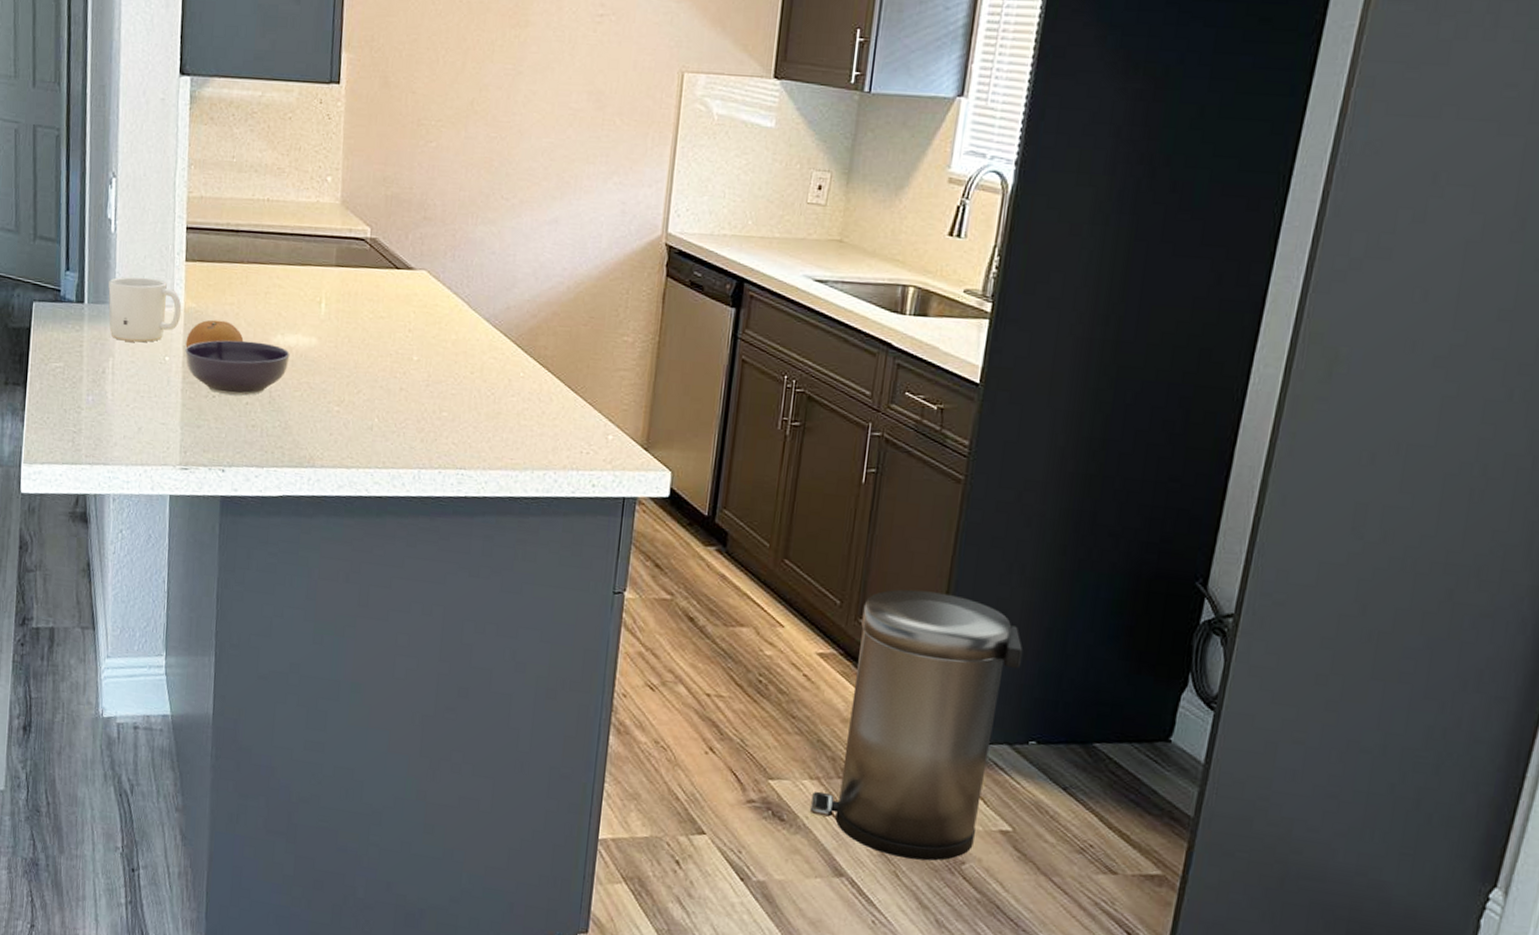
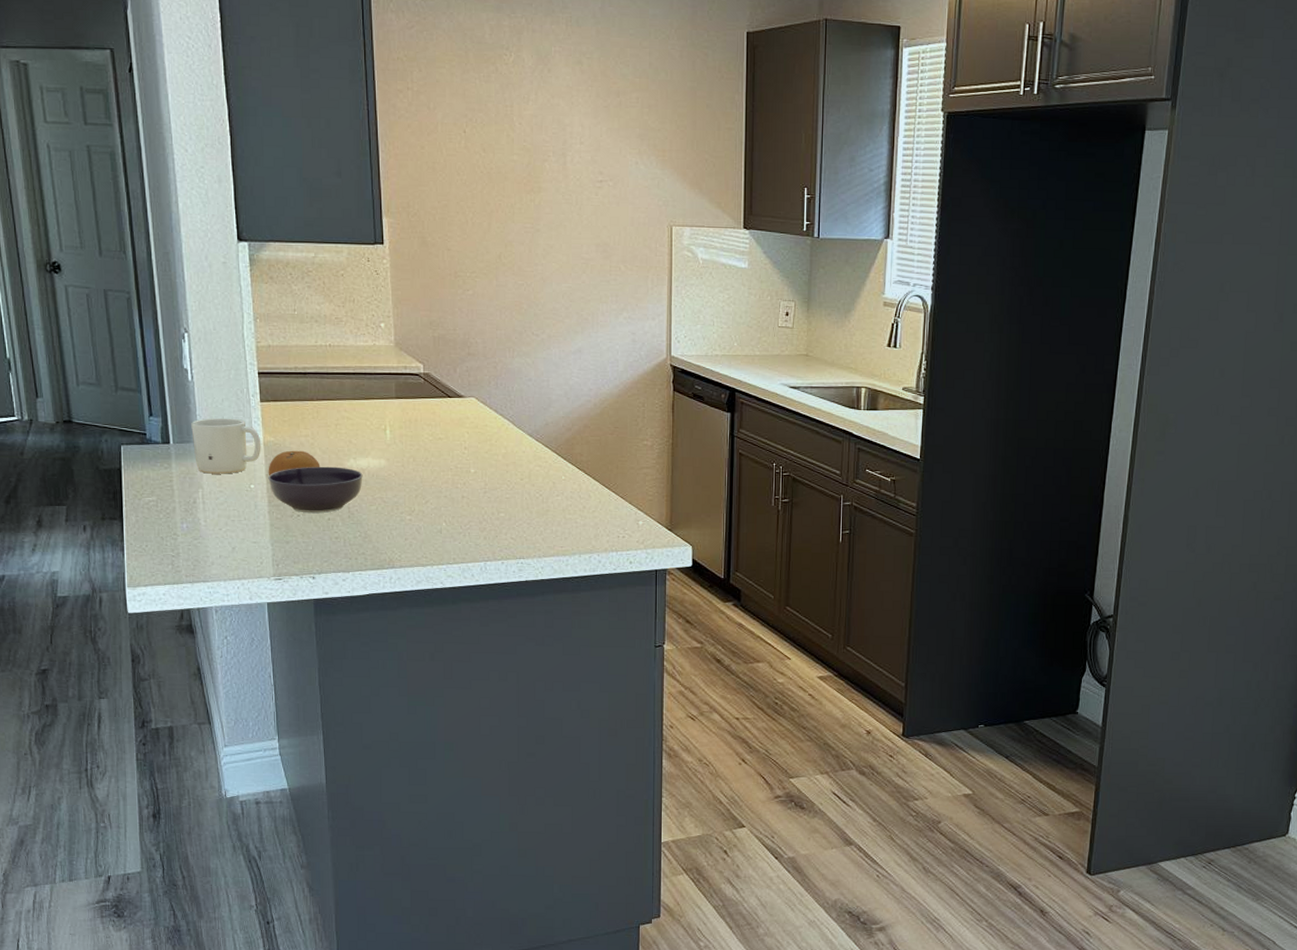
pedal bin: present [809,589,1023,861] -> none [823,620,969,824]

